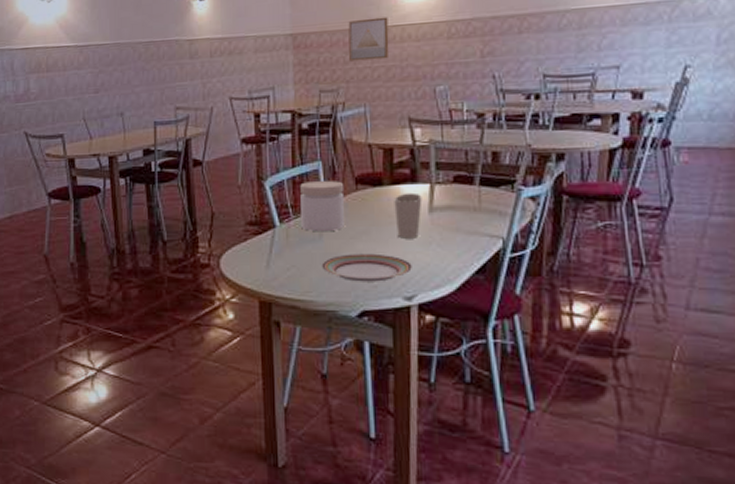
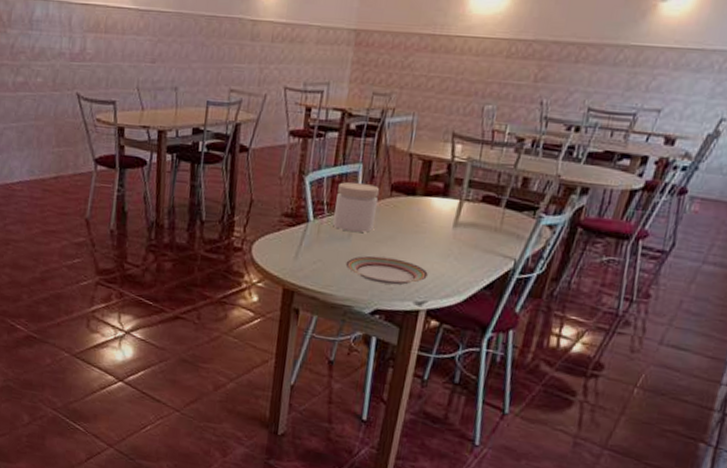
wall art: present [348,16,389,62] -> none [407,24,453,70]
cup: present [394,192,422,239] -> none [420,205,450,250]

